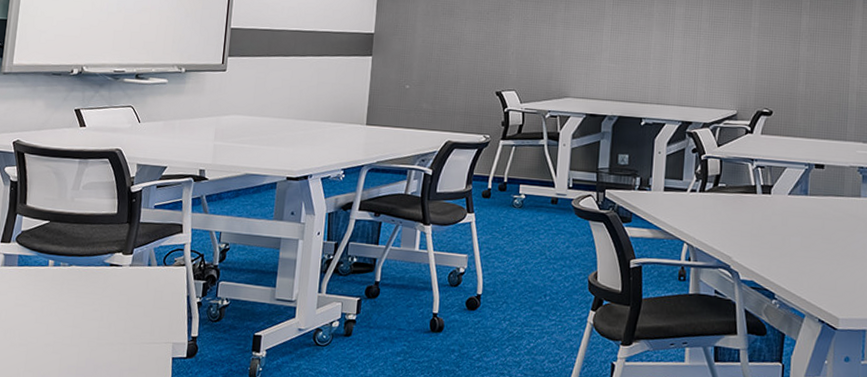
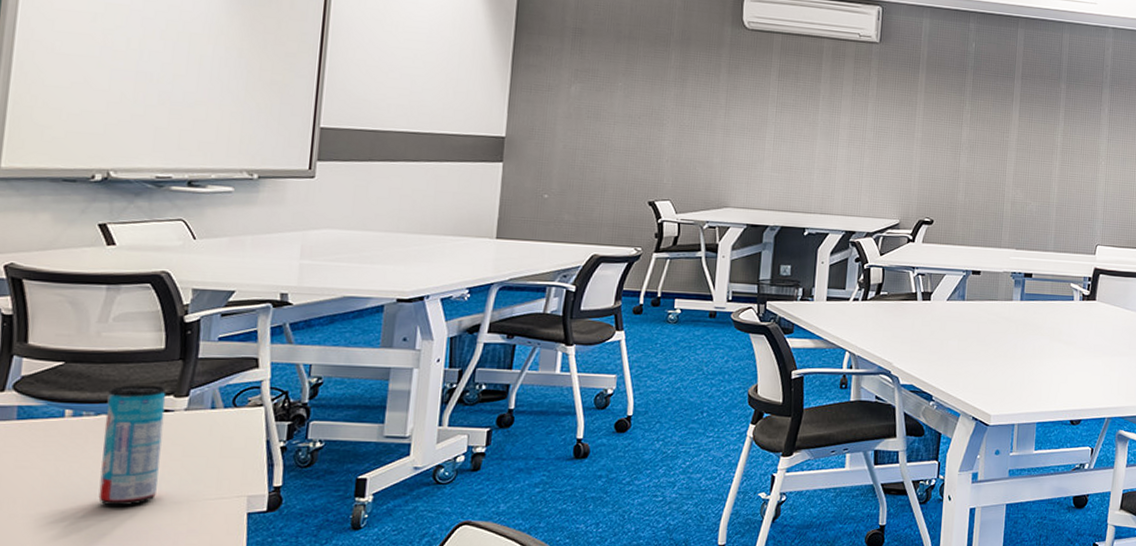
beverage can: none [69,242,117,343] -> present [98,385,166,506]

